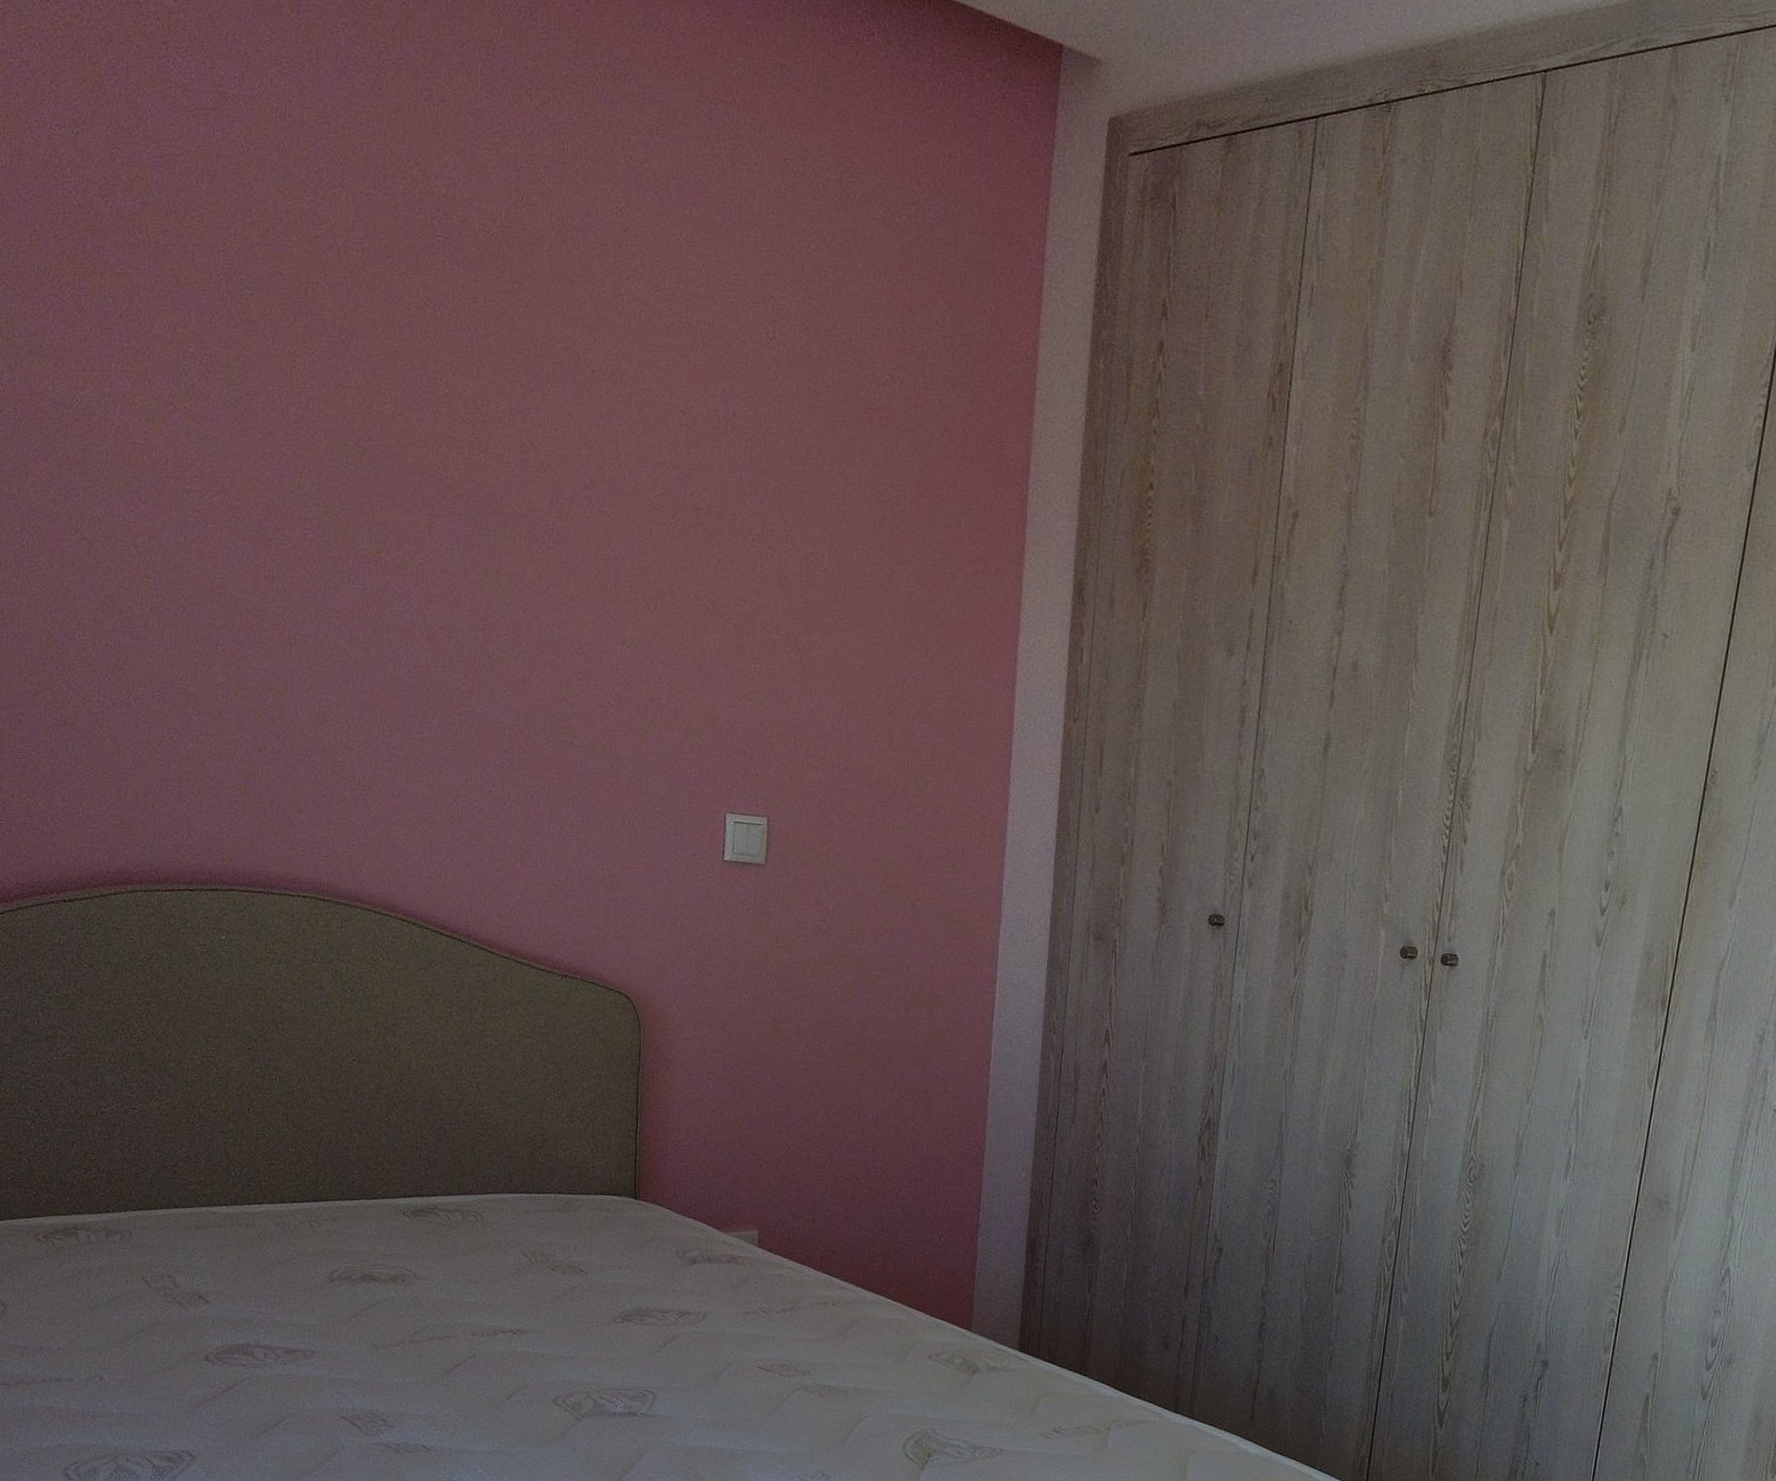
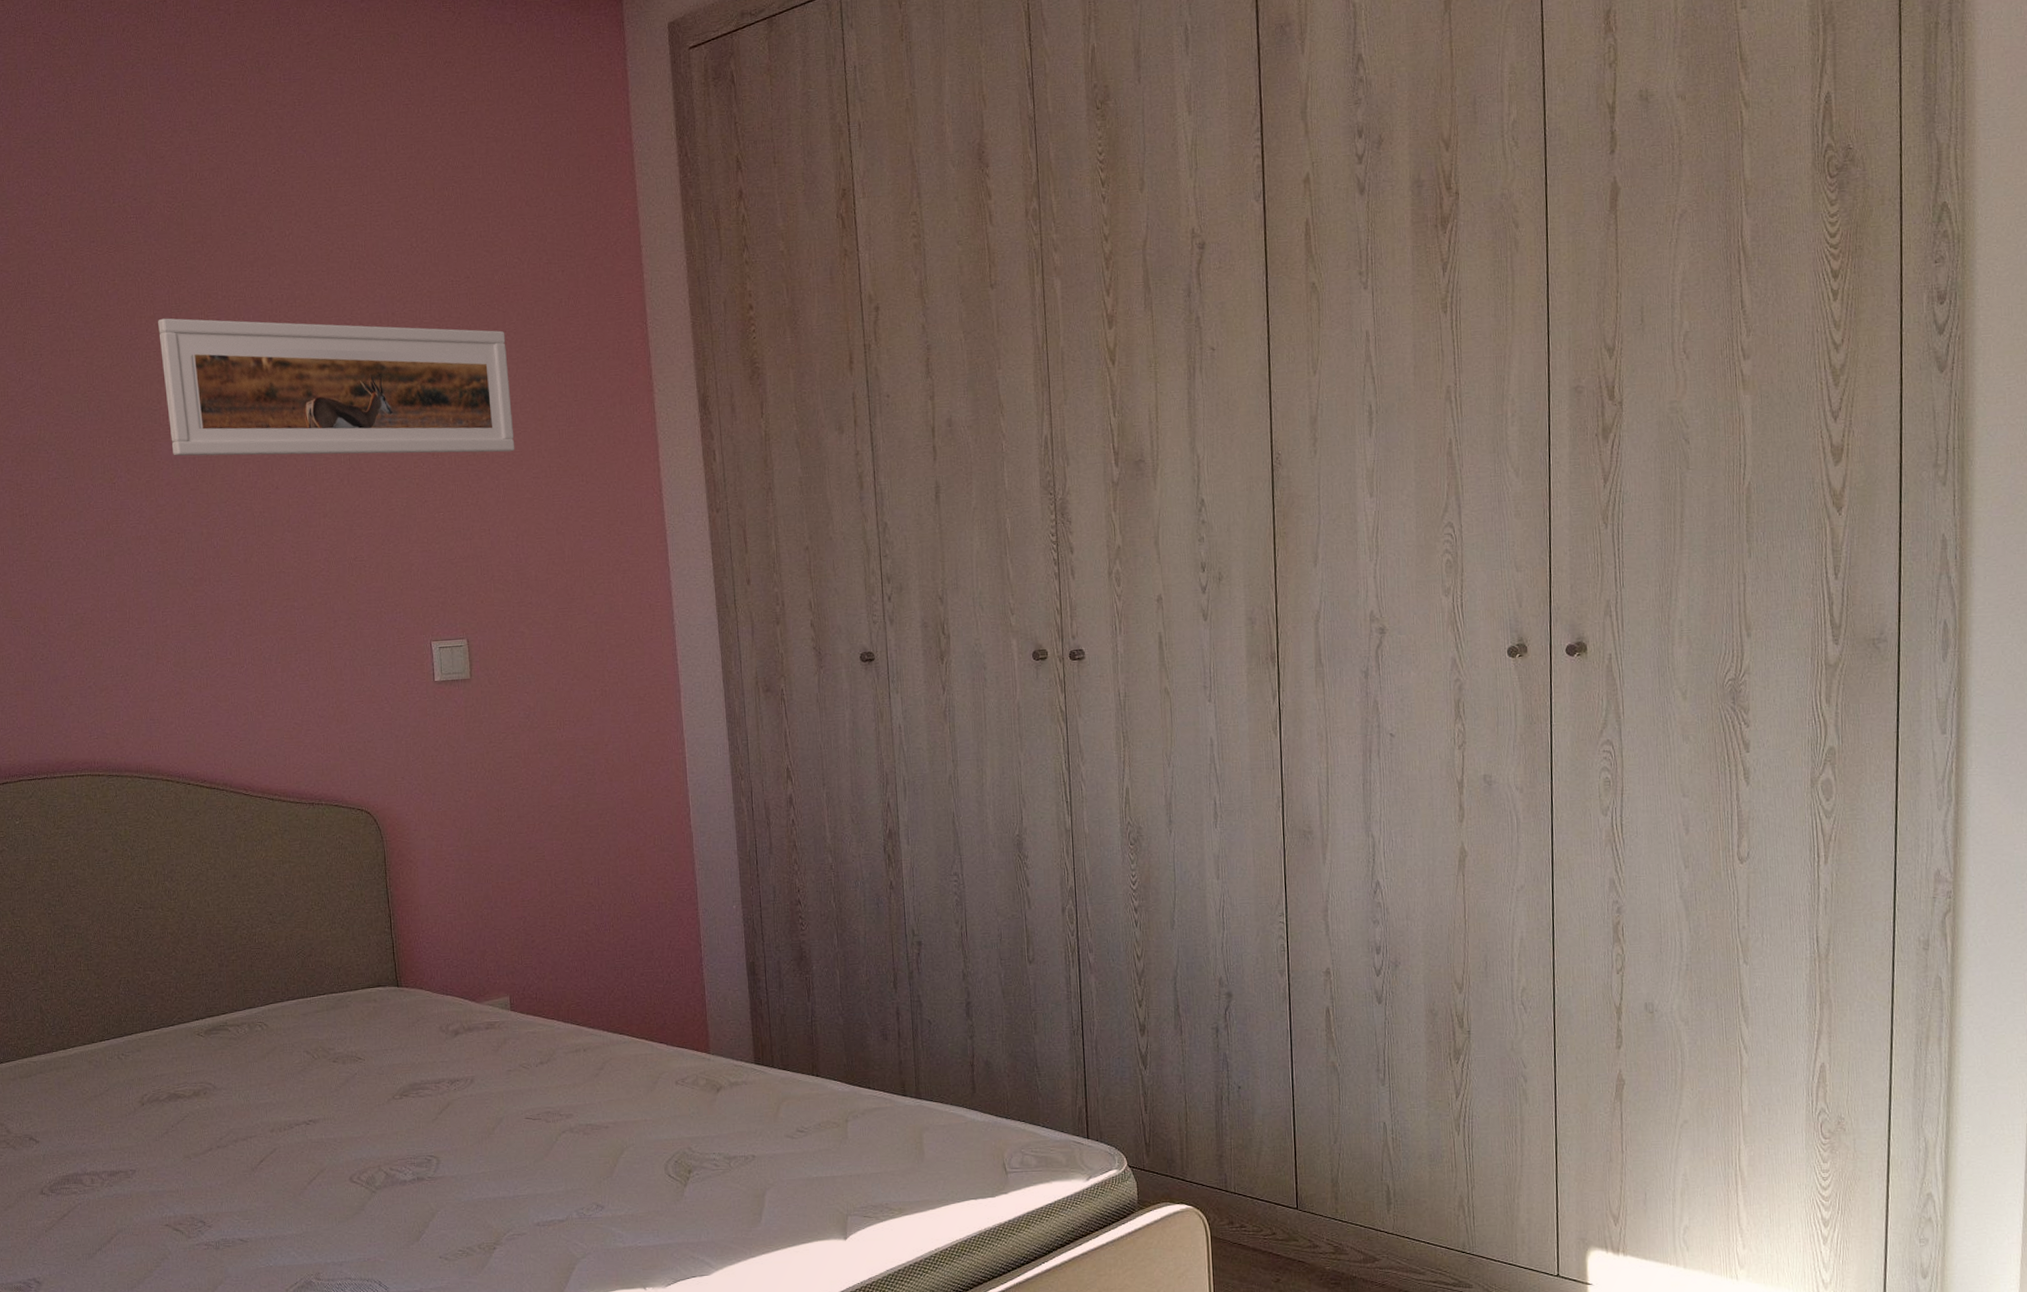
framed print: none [454,368,862,607] -> present [158,318,515,456]

